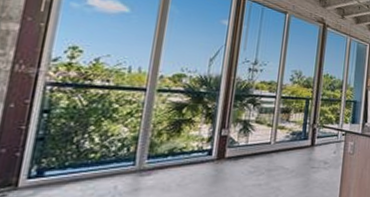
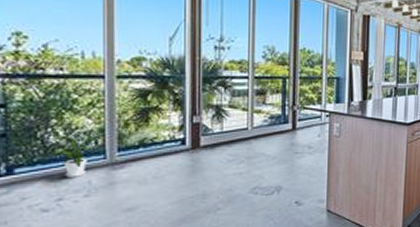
house plant: none [83,141,129,182] -> present [51,135,96,177]

